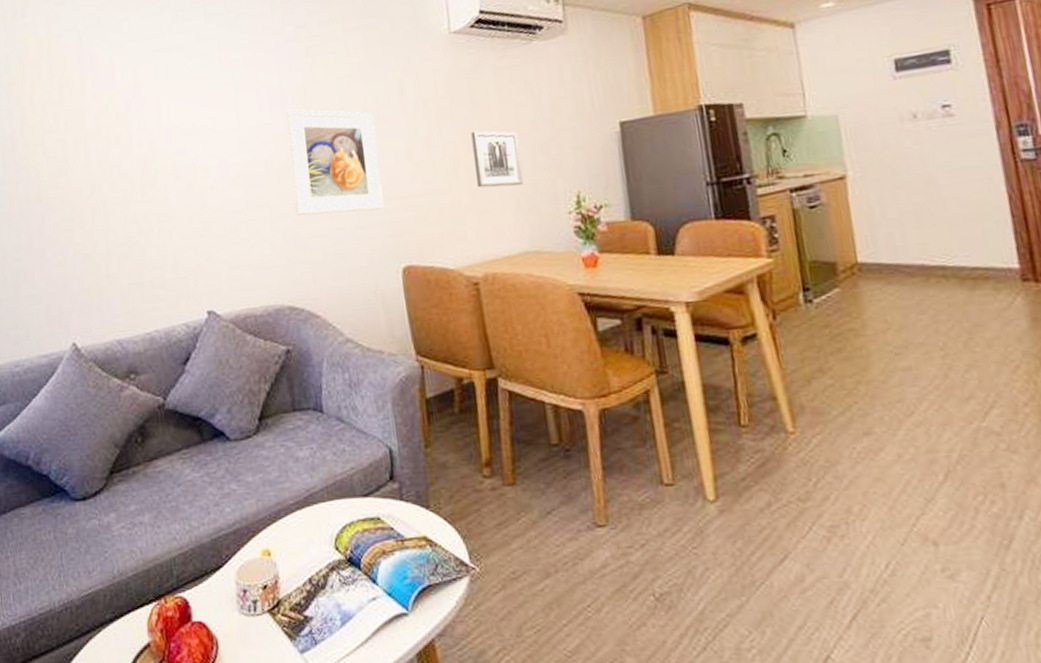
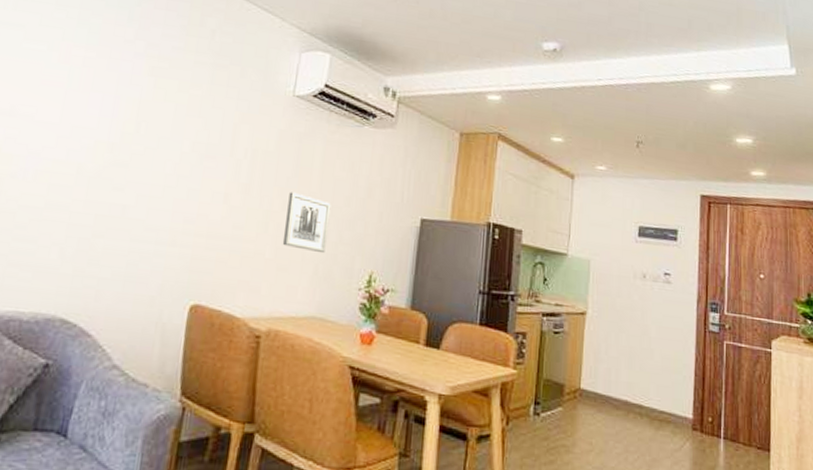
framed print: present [286,109,384,216] -> none [96,120,202,243]

